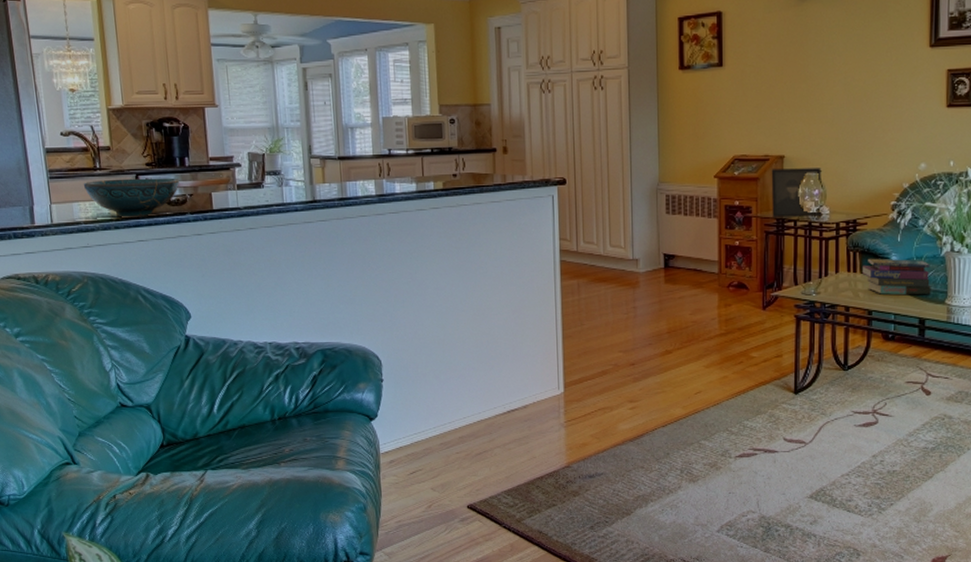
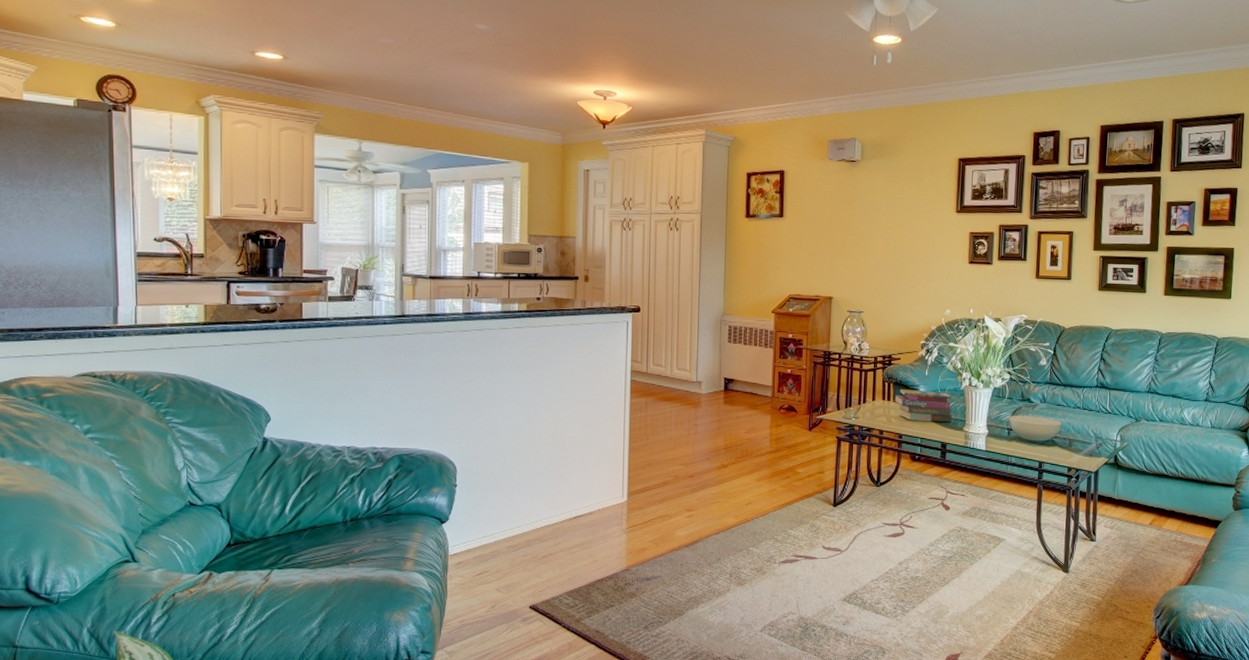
decorative bowl: present [83,178,180,217] -> none [172,285,272,322]
picture frame: present [771,168,822,218] -> none [820,308,864,351]

